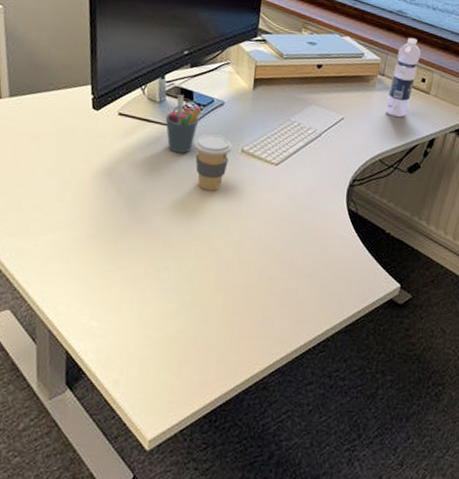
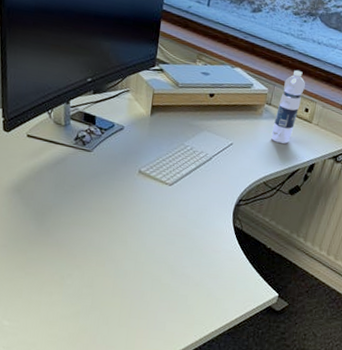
pen holder: present [165,95,202,153] -> none [70,119,103,173]
coffee cup: present [194,134,233,191] -> none [95,155,131,208]

